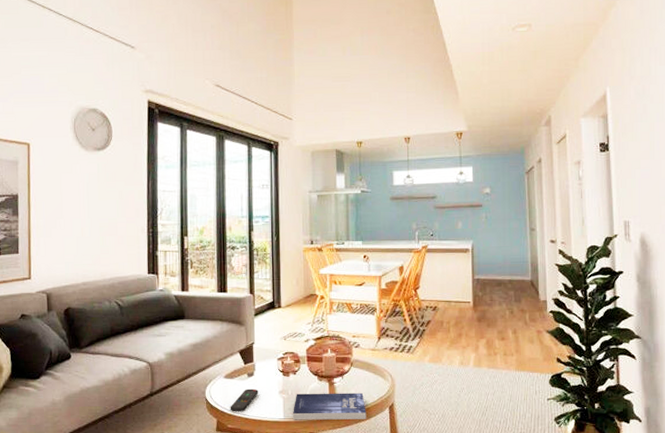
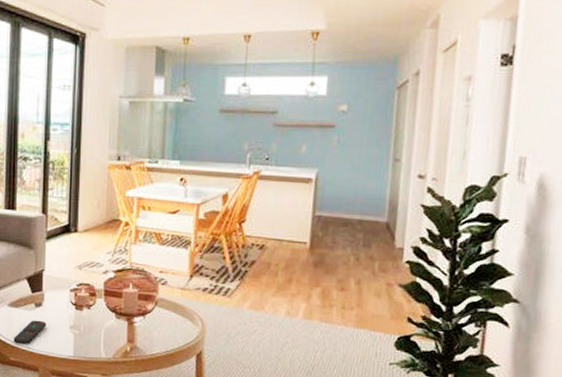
book: present [293,392,367,420] -> none [84,330,169,366]

